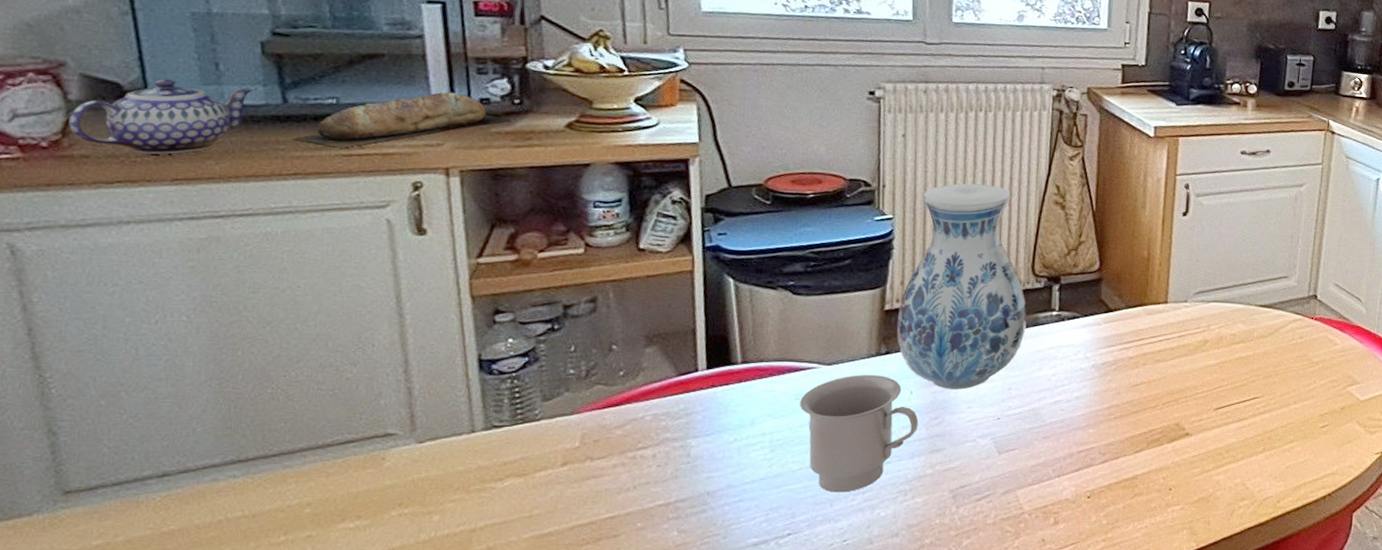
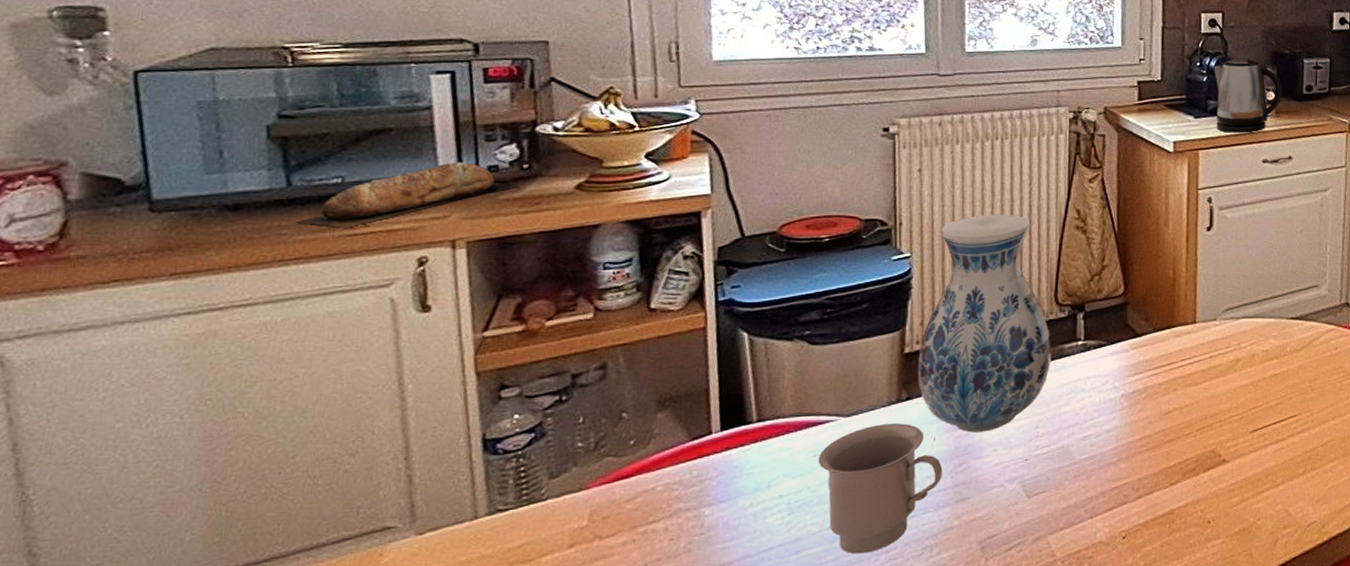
teapot: present [68,78,254,156] -> none [66,170,258,251]
kettle: none [1197,49,1265,124] -> present [1214,59,1283,133]

